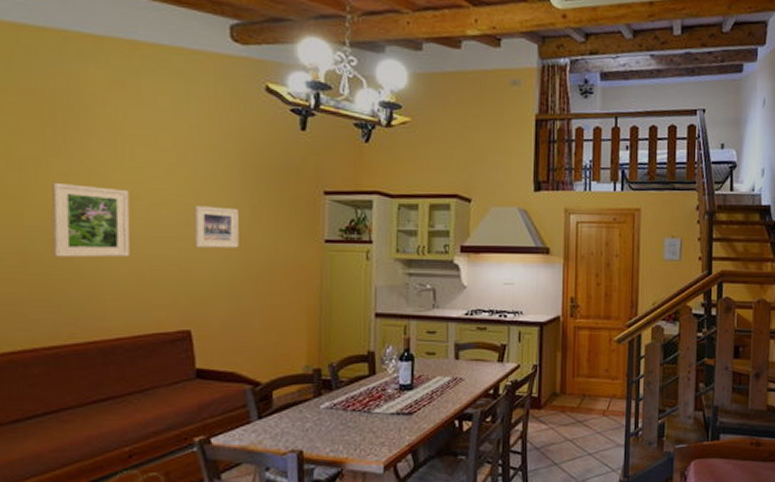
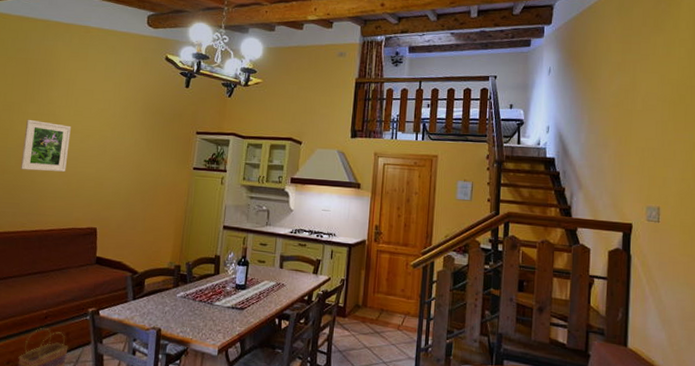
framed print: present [193,206,239,248] -> none [107,138,138,170]

